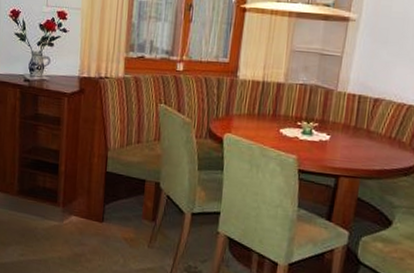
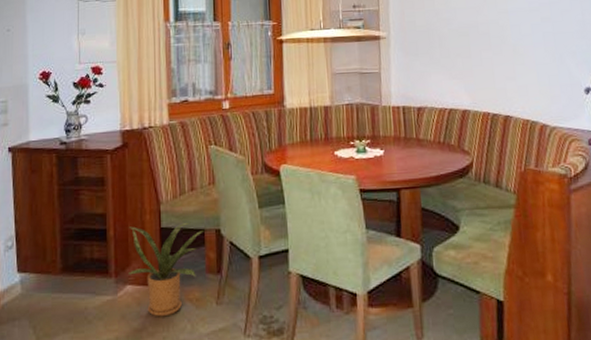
house plant: none [73,166,145,249] -> present [127,221,205,317]

